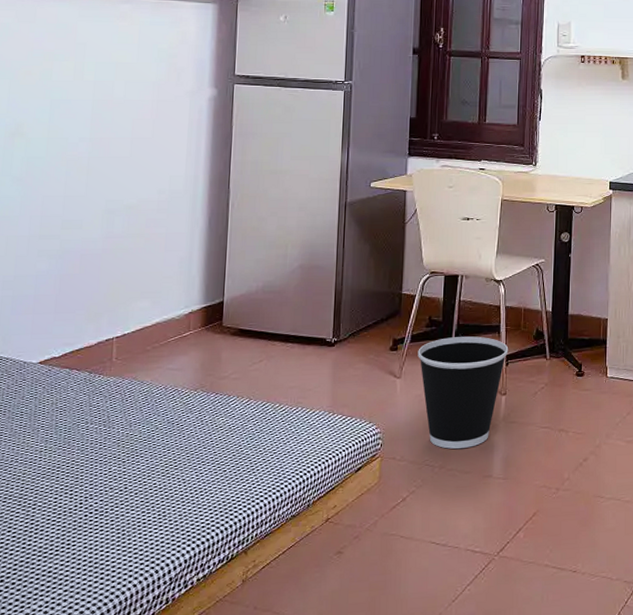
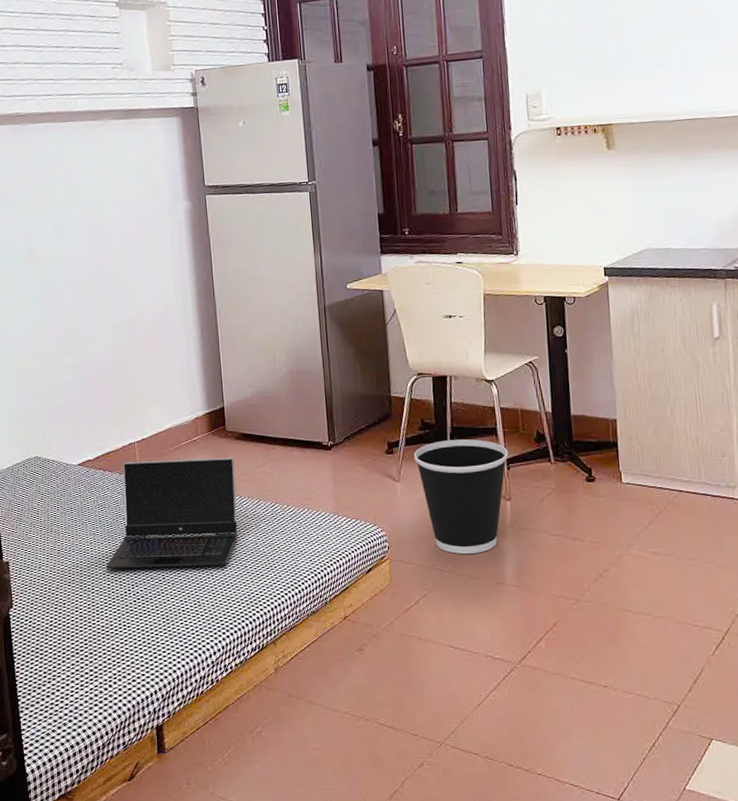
laptop computer: none [56,355,227,481] -> present [106,458,238,569]

